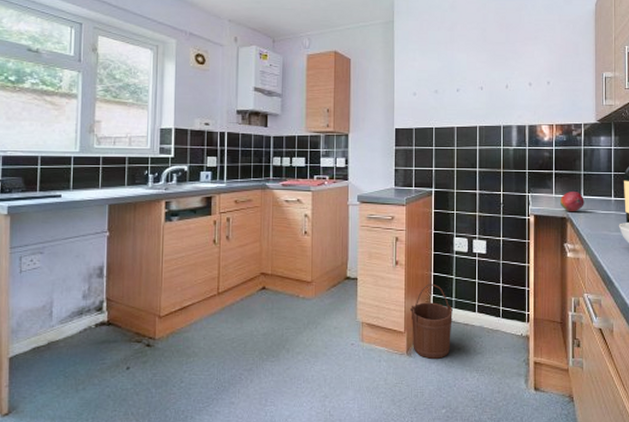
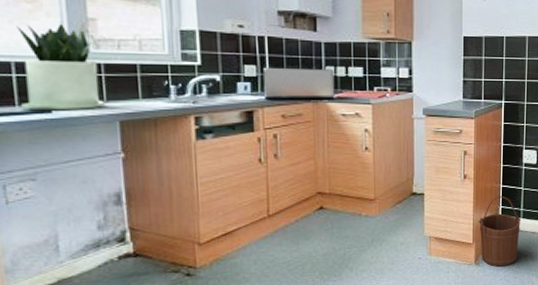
planter: none [40,126,101,196] -> present [16,24,106,111]
toaster: none [220,158,280,187] -> present [261,67,335,100]

